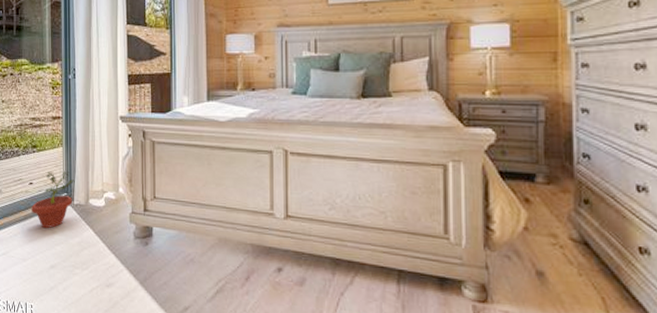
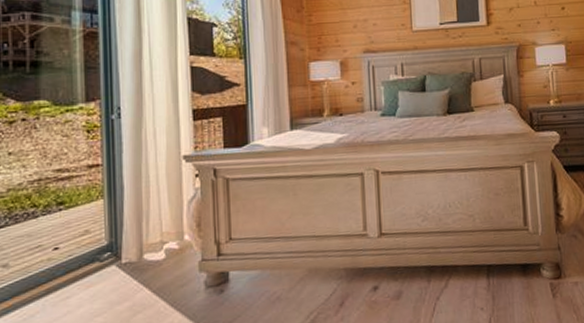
potted plant: present [32,171,75,229] -> none [57,227,123,300]

